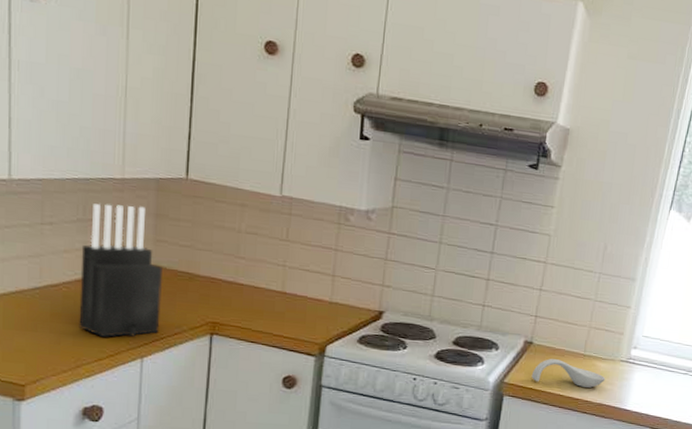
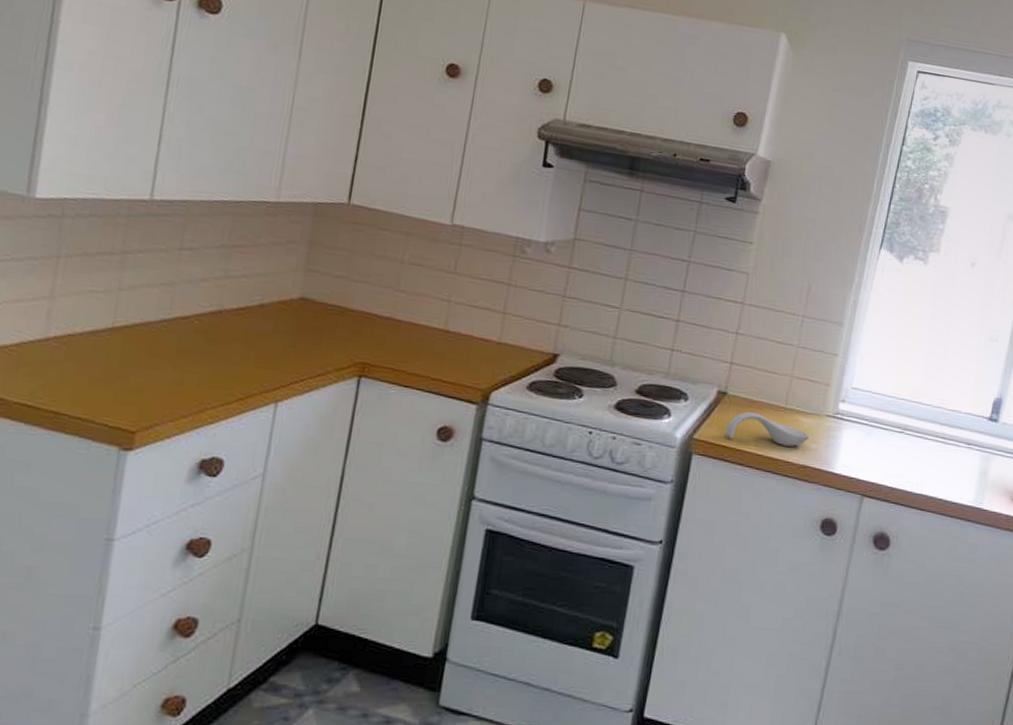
knife block: present [79,204,163,338] -> none [207,228,311,378]

